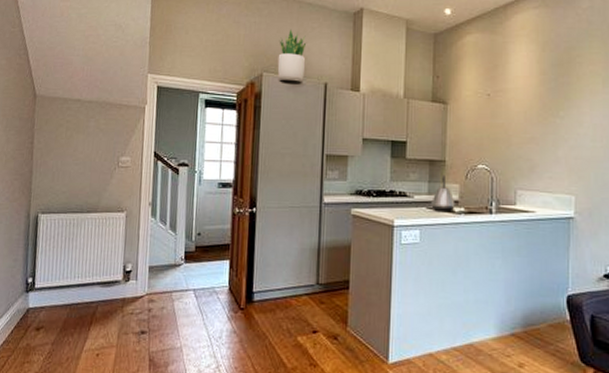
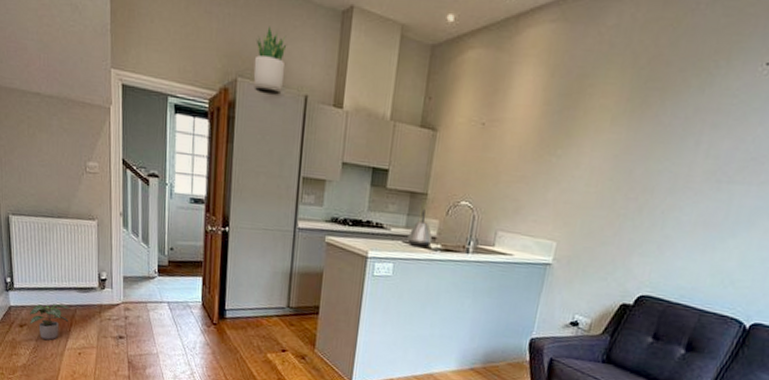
potted plant: none [47,301,92,343] -> present [29,303,70,341]

